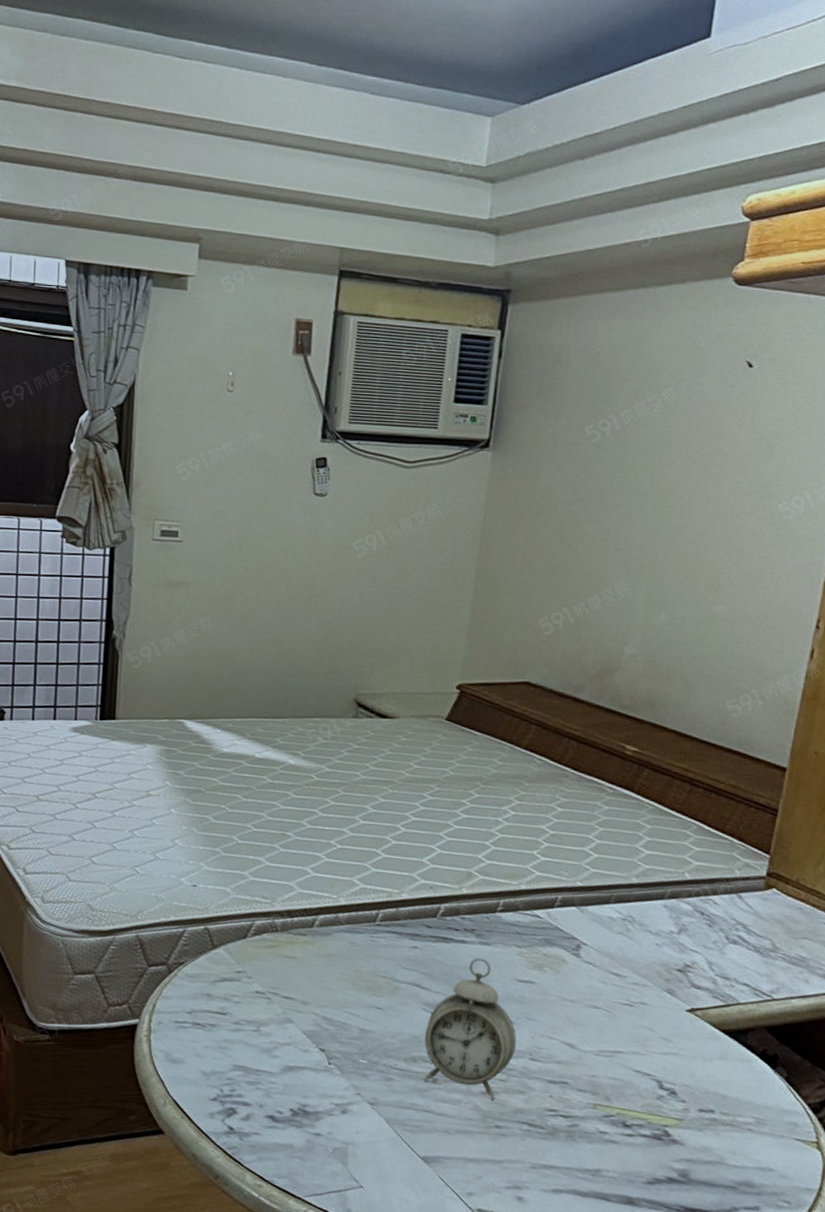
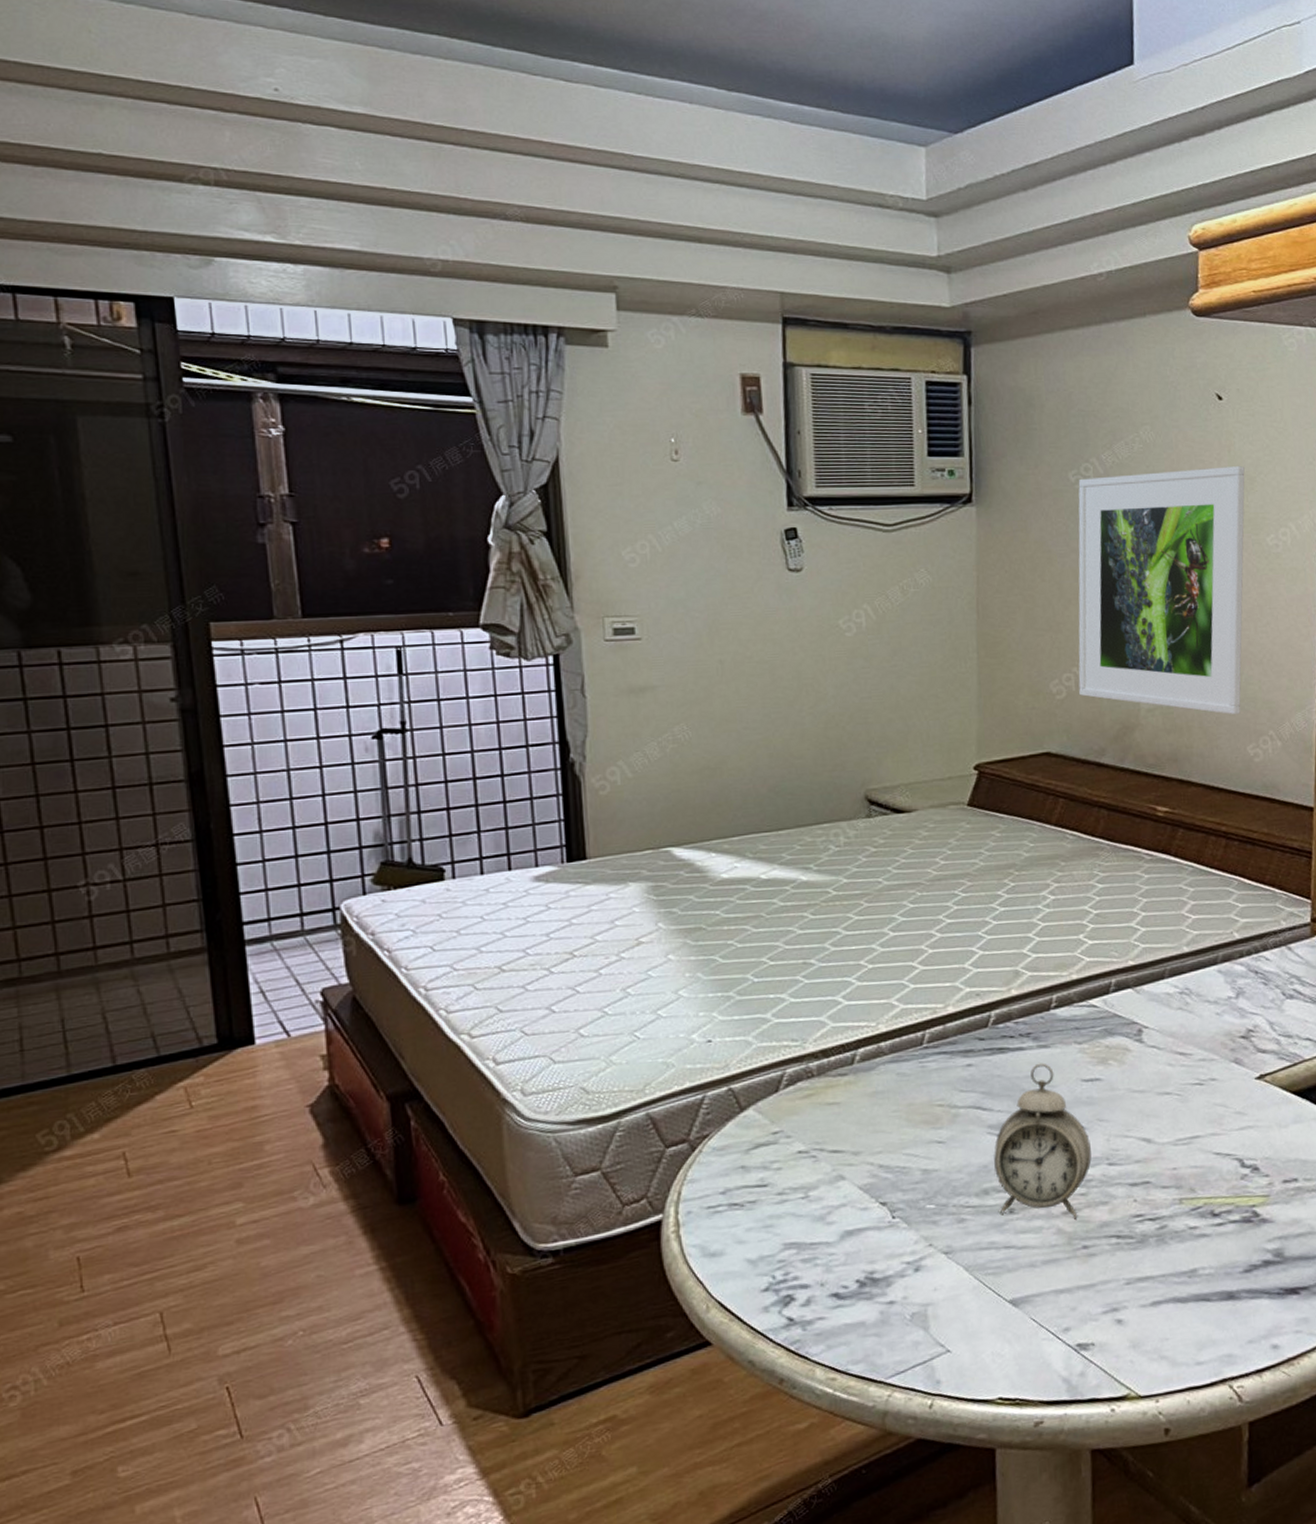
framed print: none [566,432,766,671] -> present [1078,466,1245,715]

